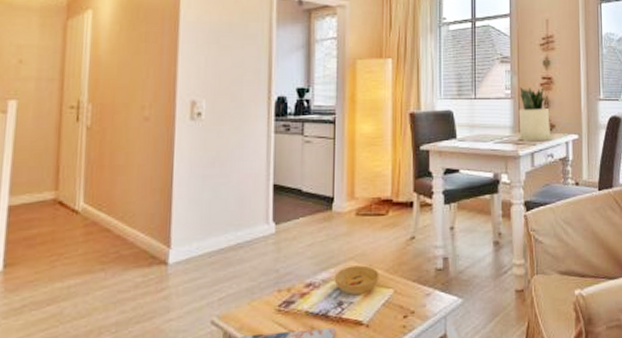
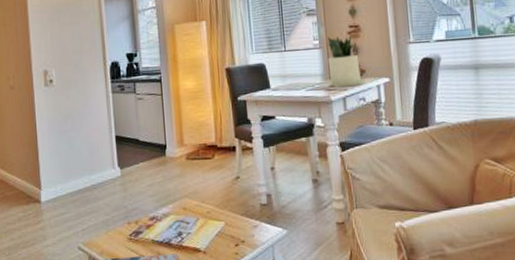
bowl: present [334,265,379,296] -> none [173,201,211,227]

